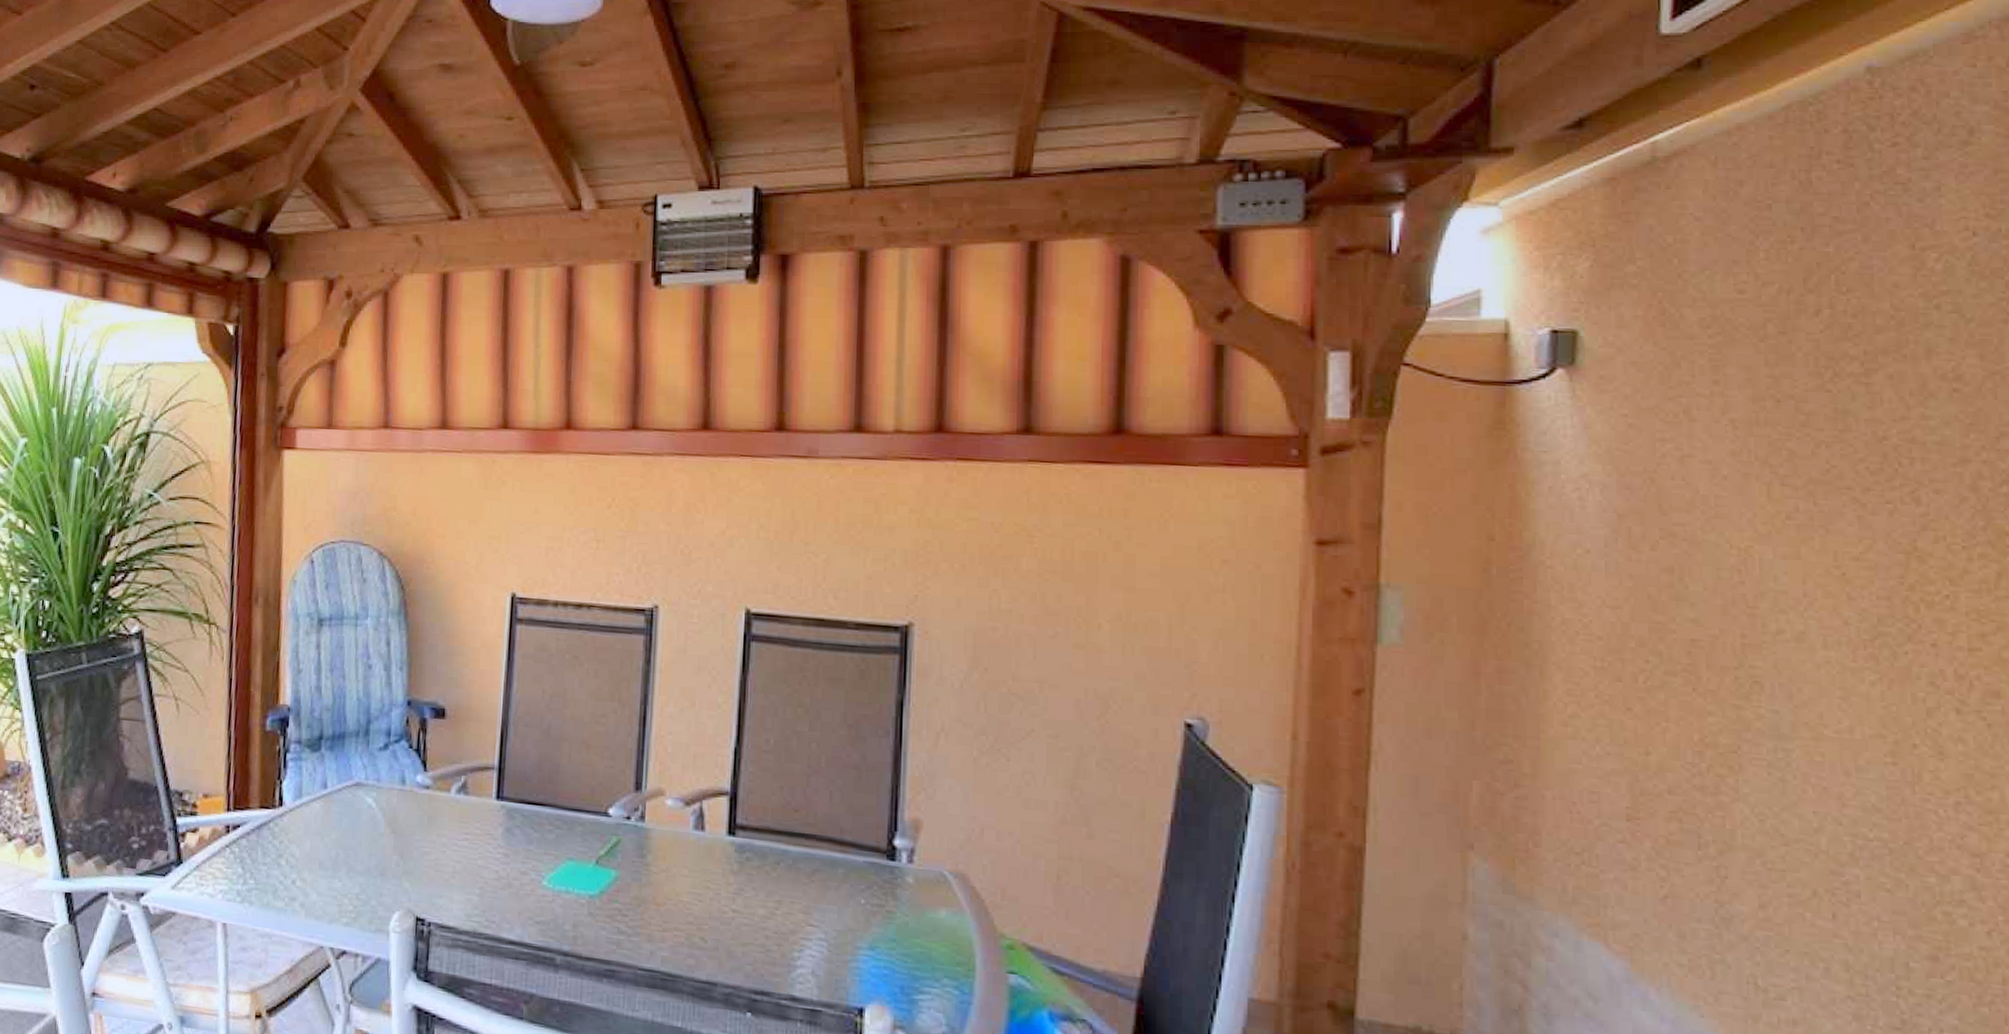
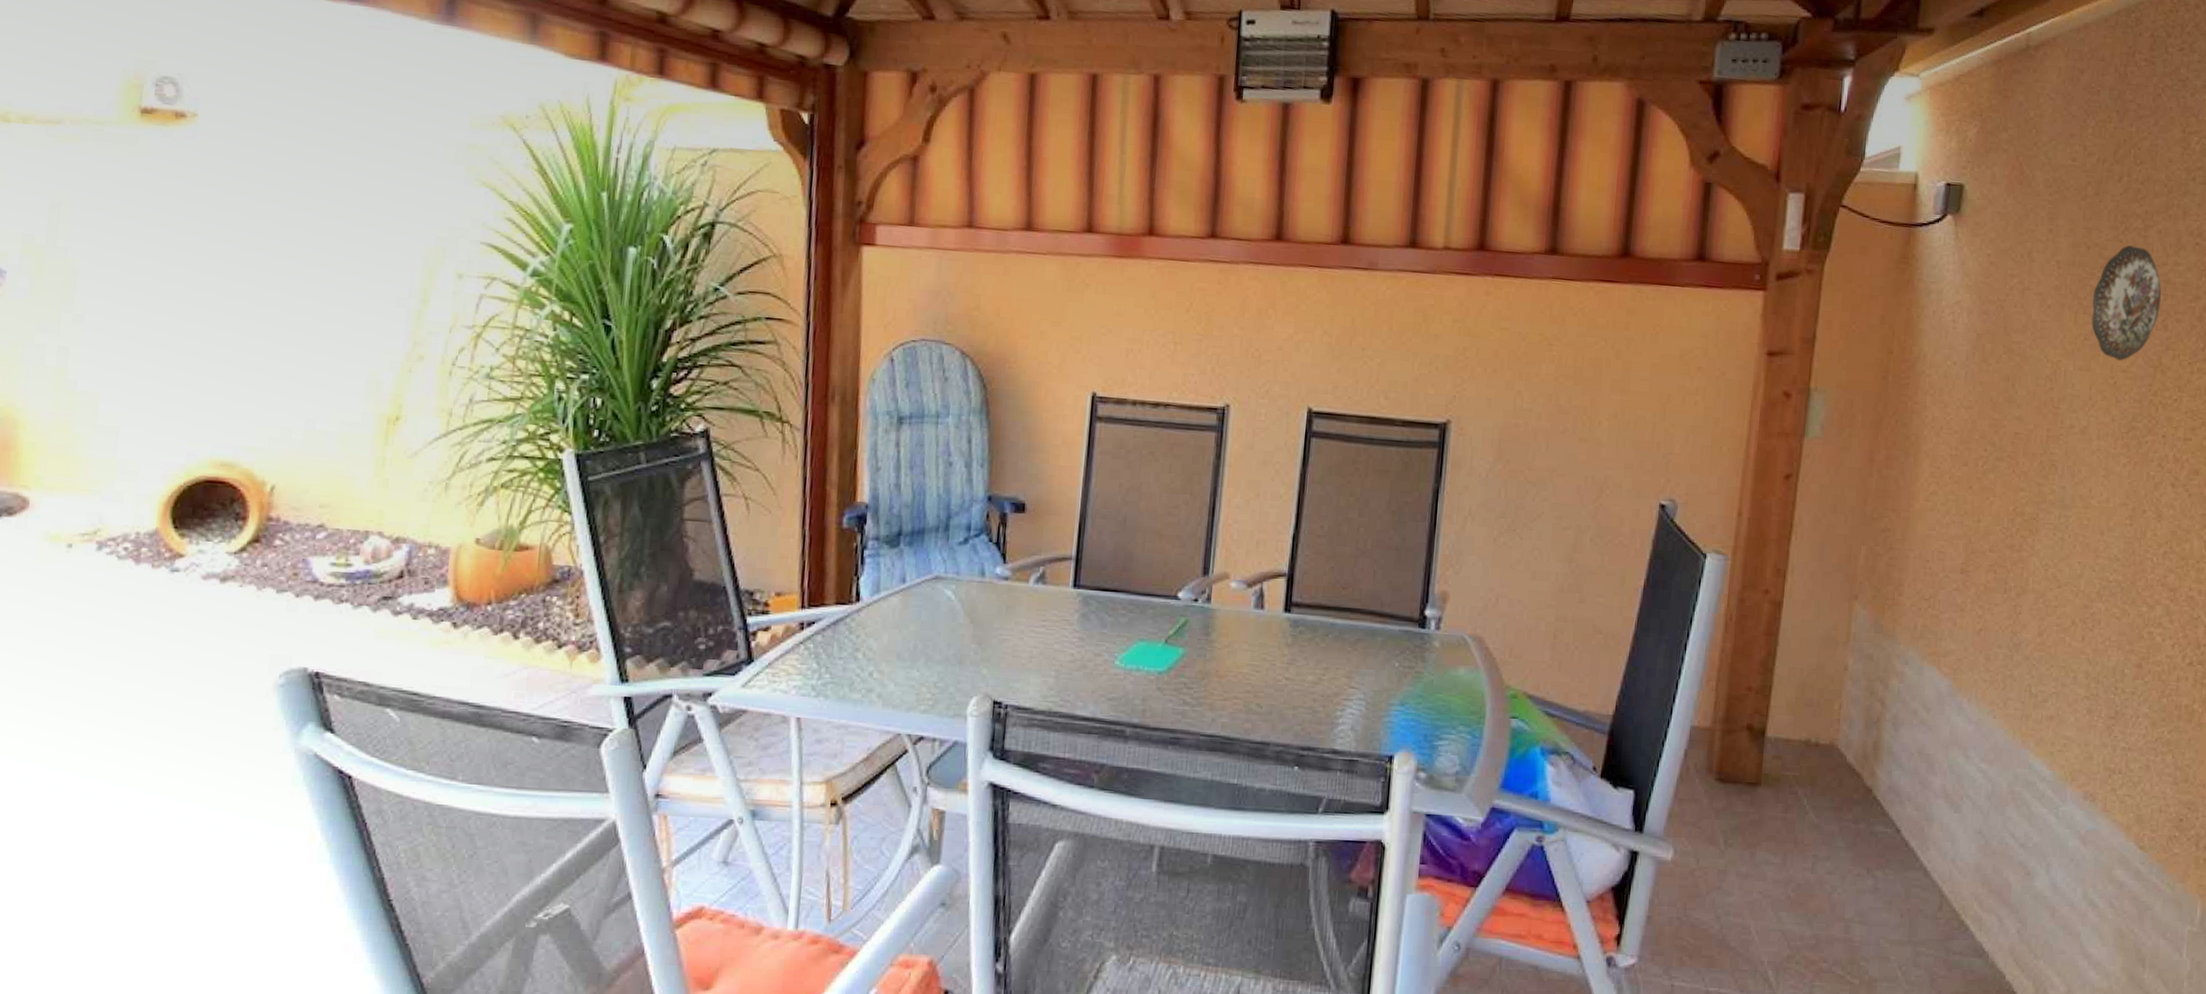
decorative plate: none [1793,396,1906,545] -> present [2091,245,2162,361]

